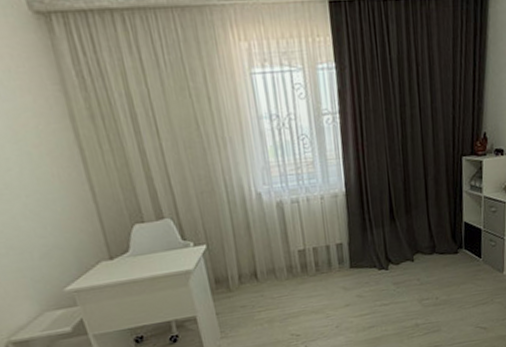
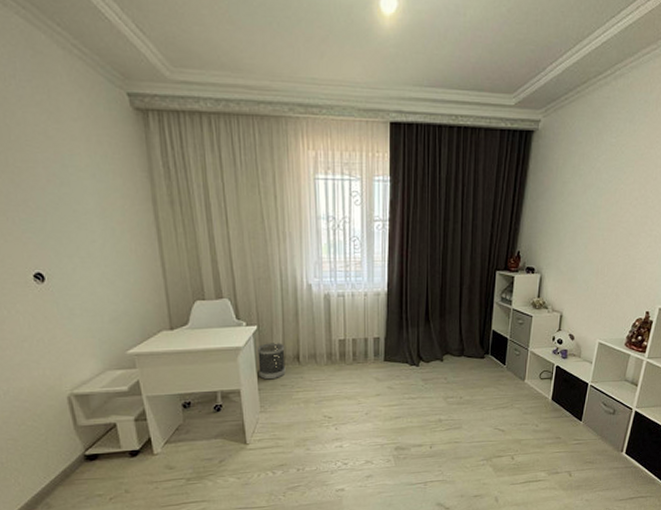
wastebasket: none [209,260,244,303] -> present [258,343,286,380]

